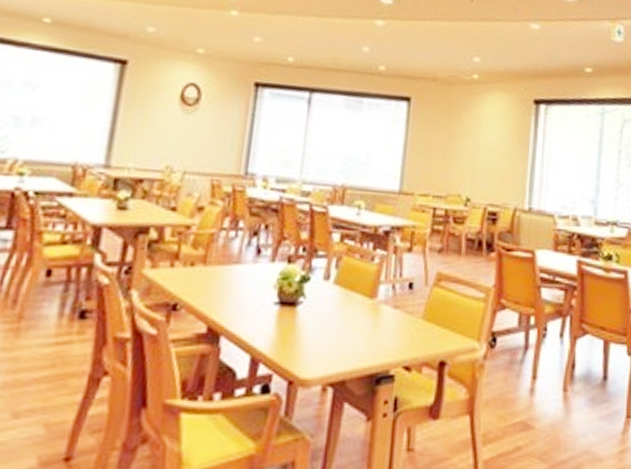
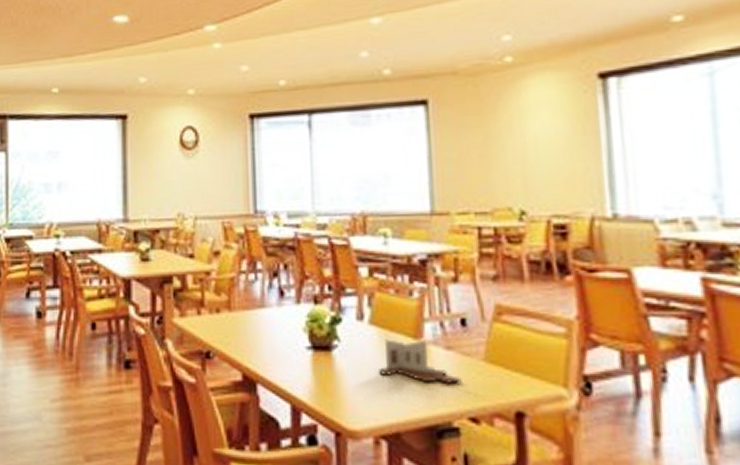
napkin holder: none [335,298,402,339] -> present [378,339,462,385]

